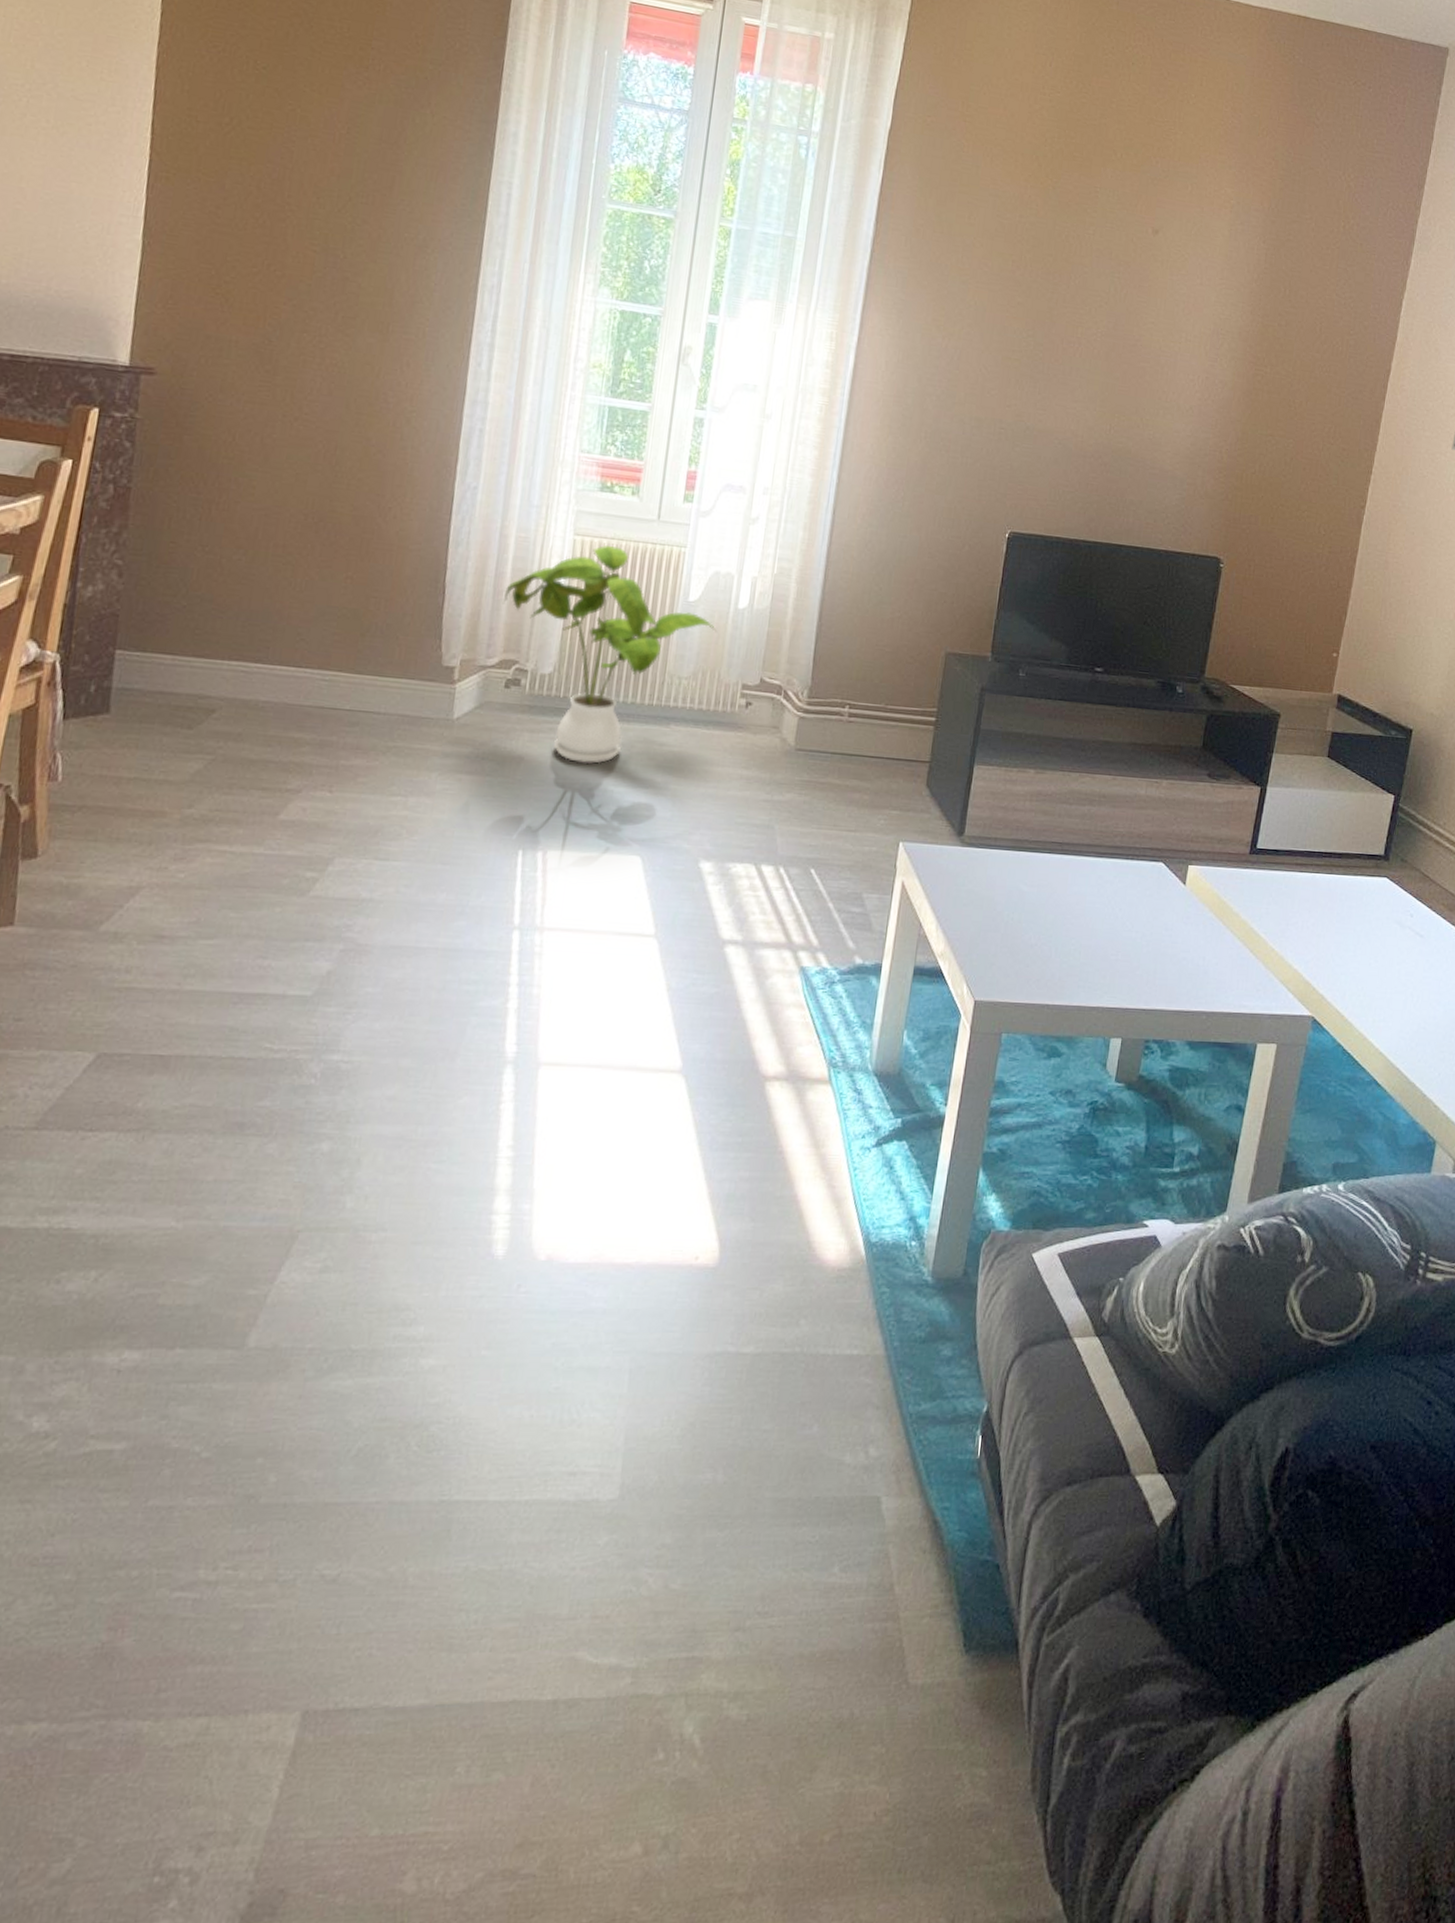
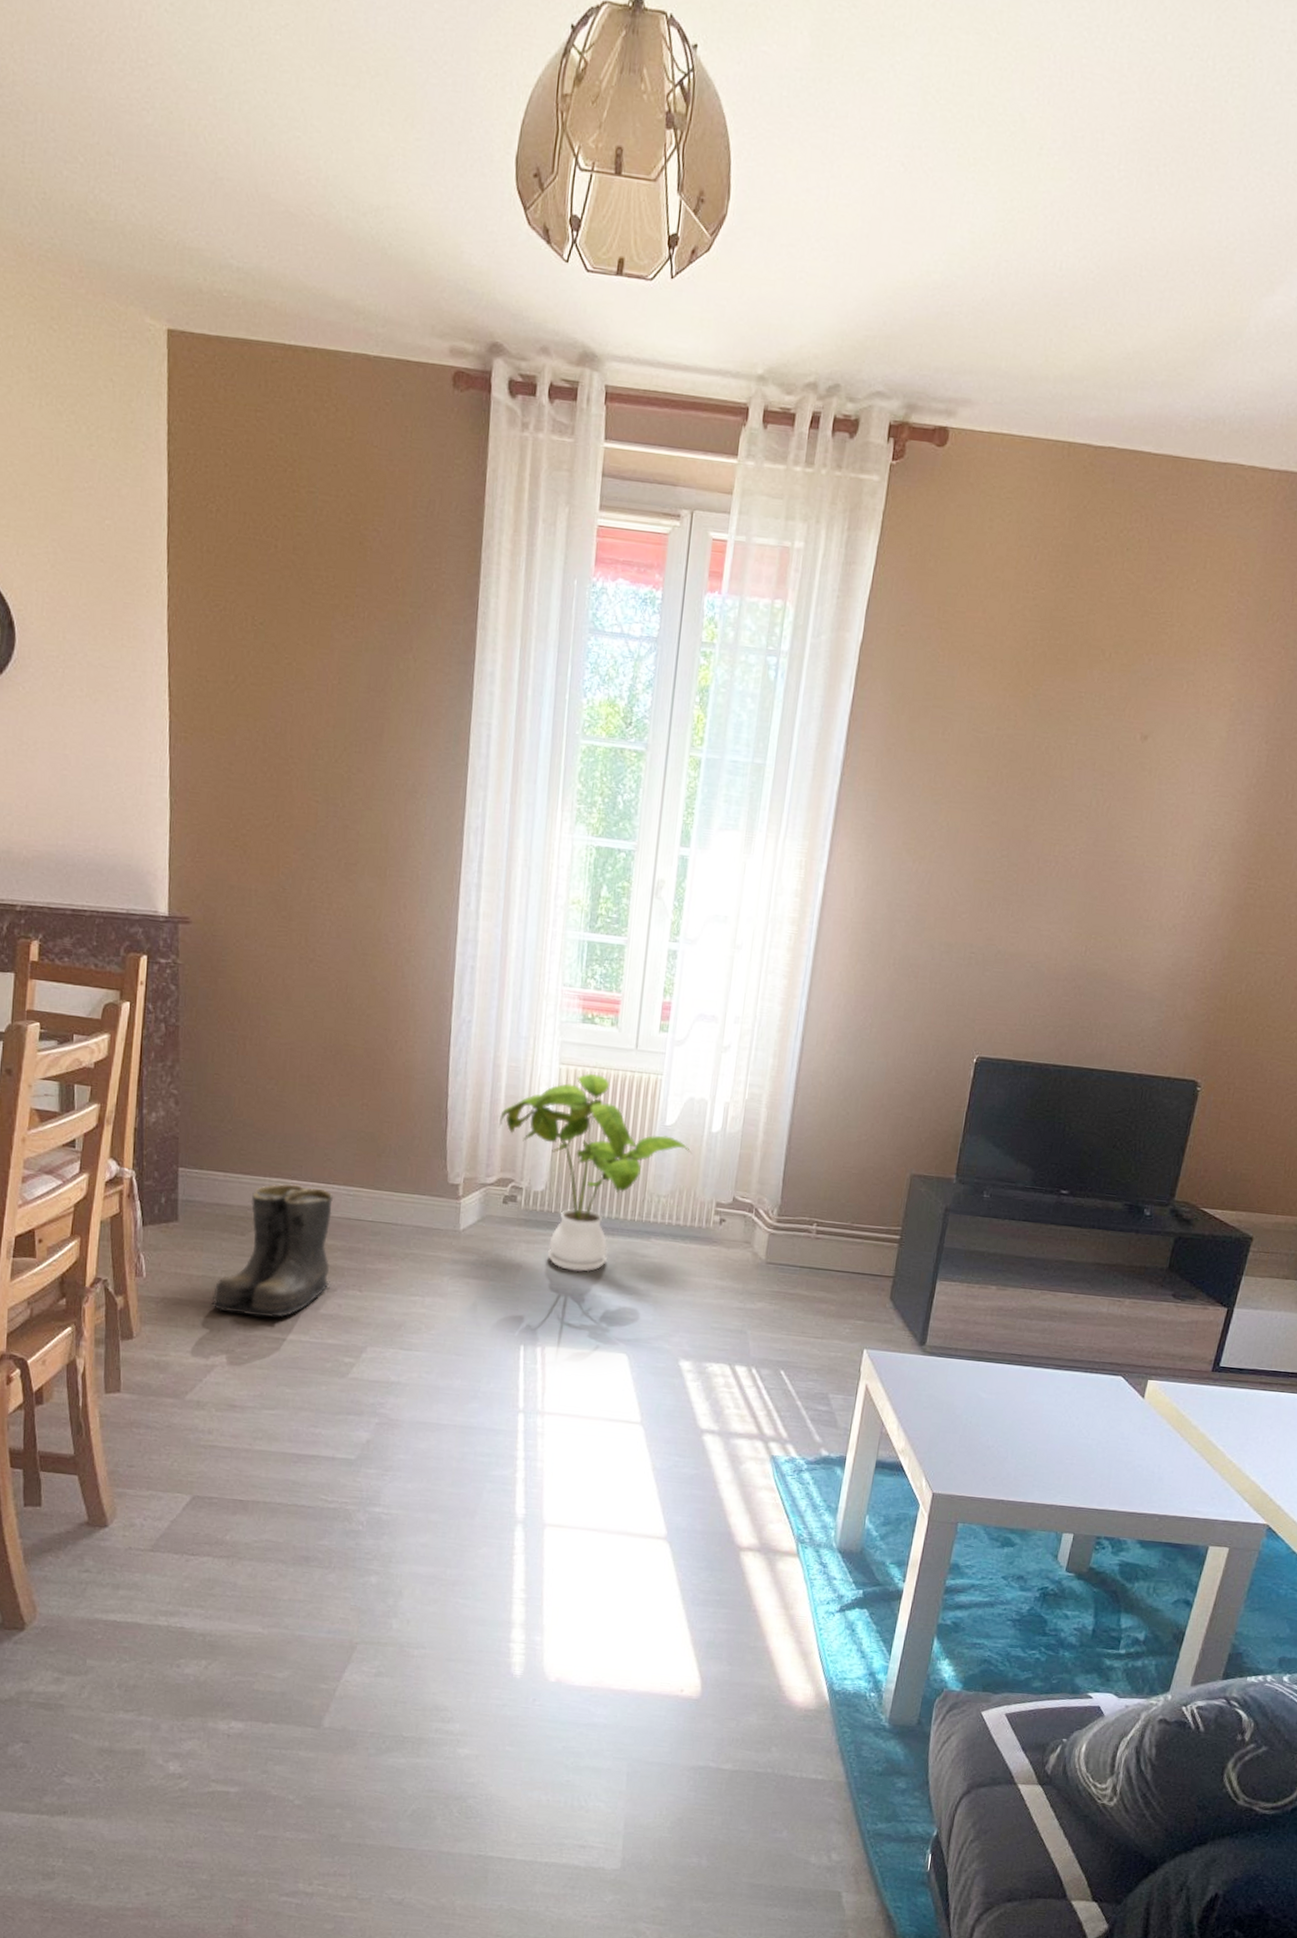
boots: none [143,668,306,826] -> present [211,1184,334,1318]

